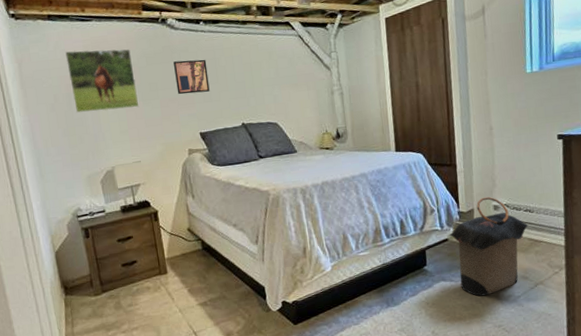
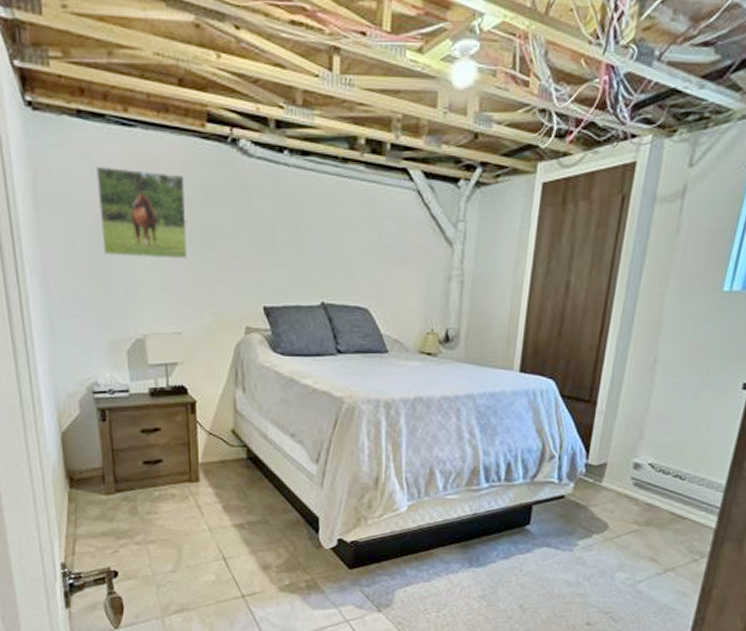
wall art: present [173,59,210,95] -> none [241,202,285,252]
laundry hamper: present [447,196,528,297] -> none [565,450,674,574]

